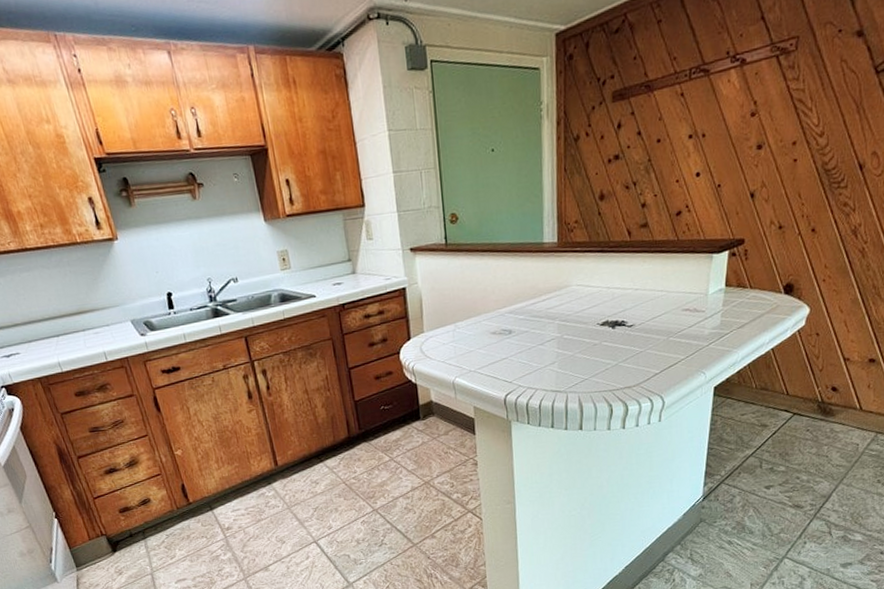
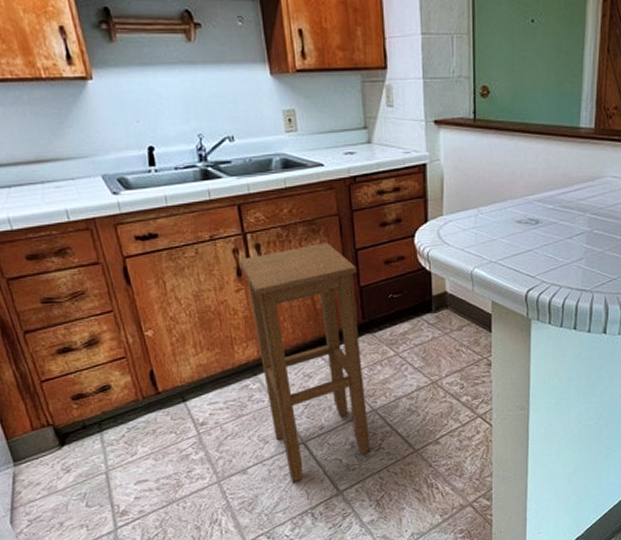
stool: none [249,364,375,577] -> present [239,242,371,483]

